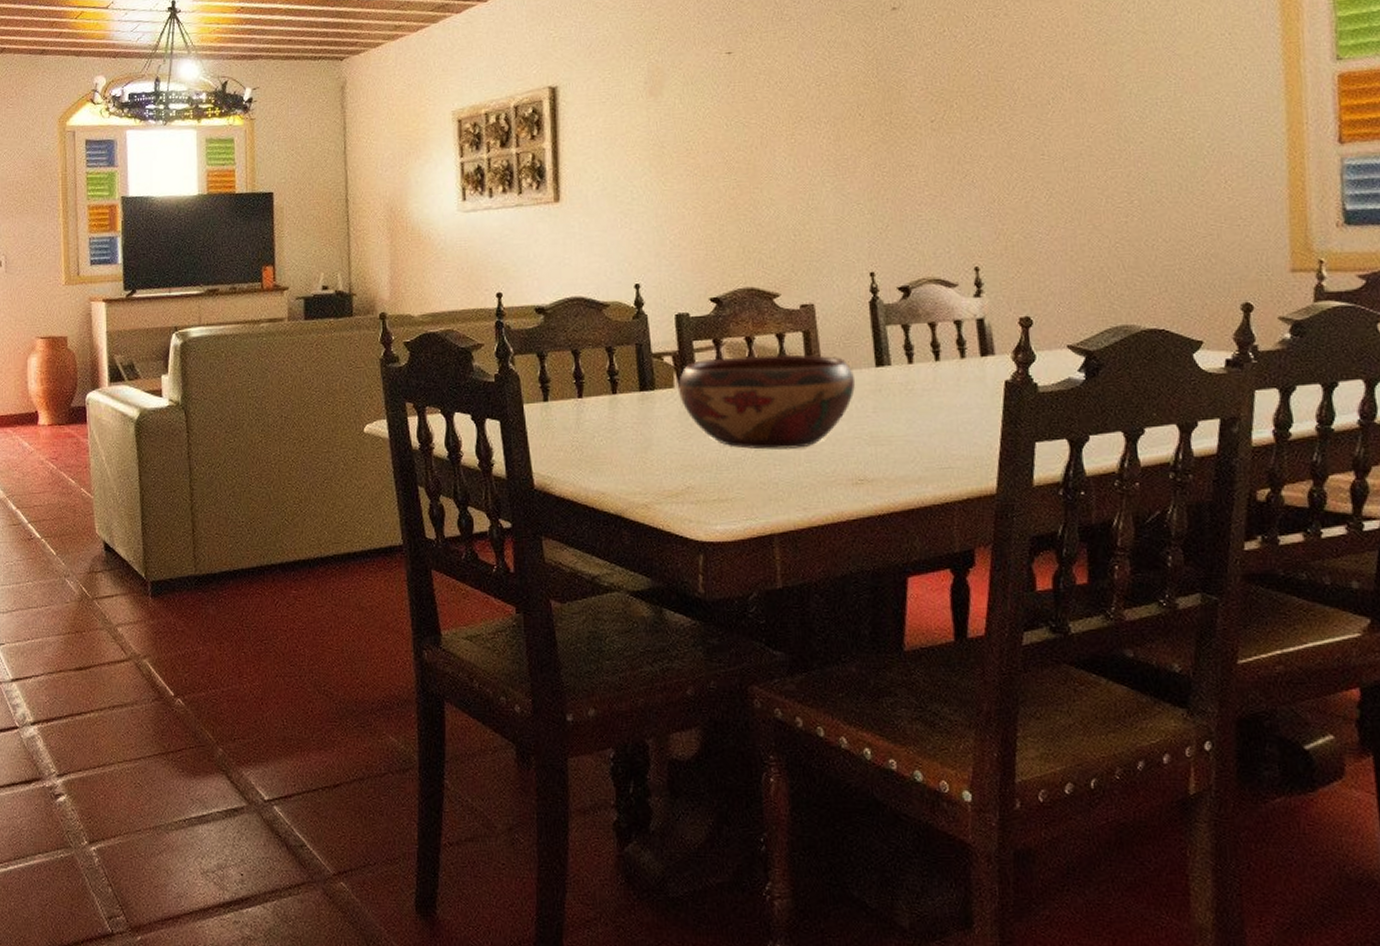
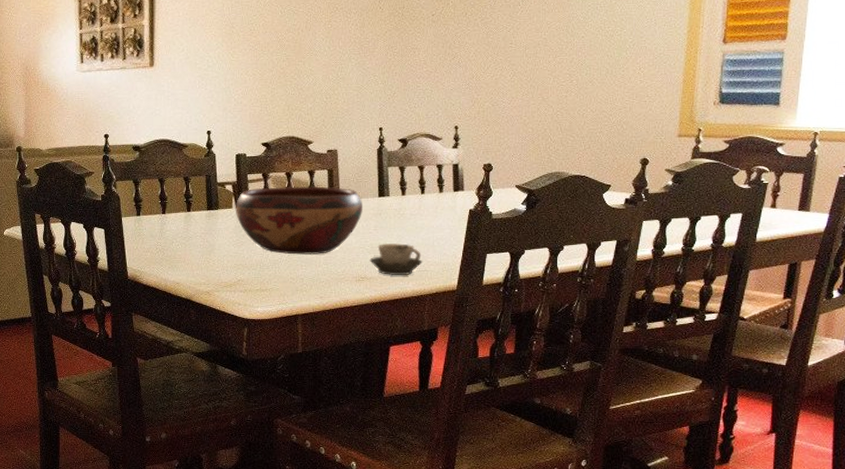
cup: none [869,430,945,477] -> present [369,242,423,276]

